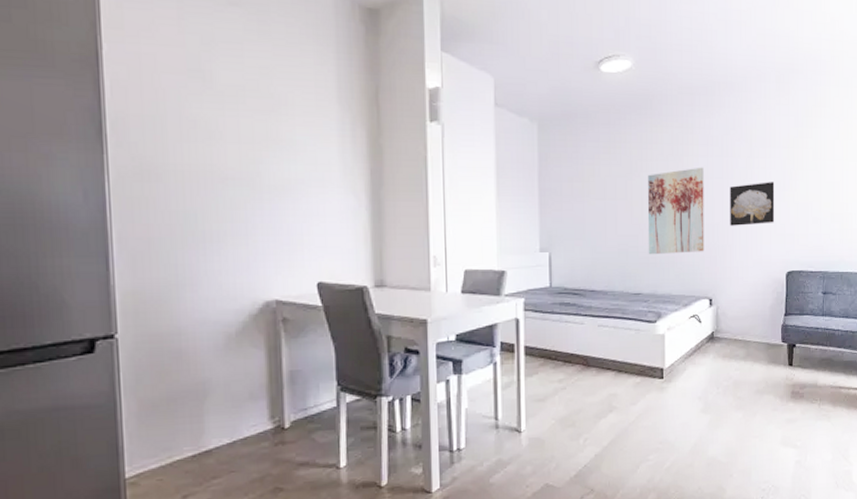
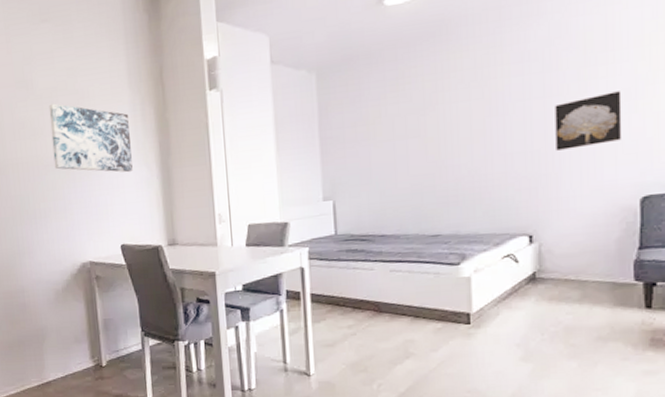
wall art: none [232,104,337,200] -> present [48,103,133,173]
wall art: present [647,167,705,254] -> none [445,88,521,192]

